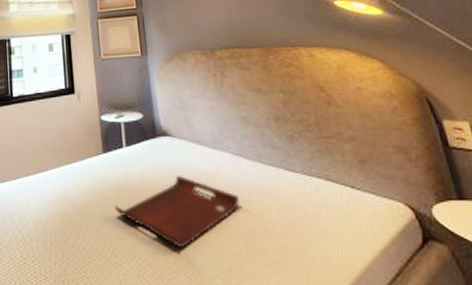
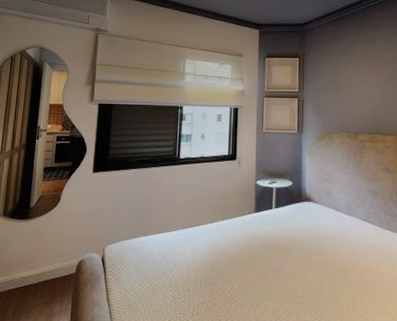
serving tray: present [115,175,239,249] -> none [260,233,360,293]

